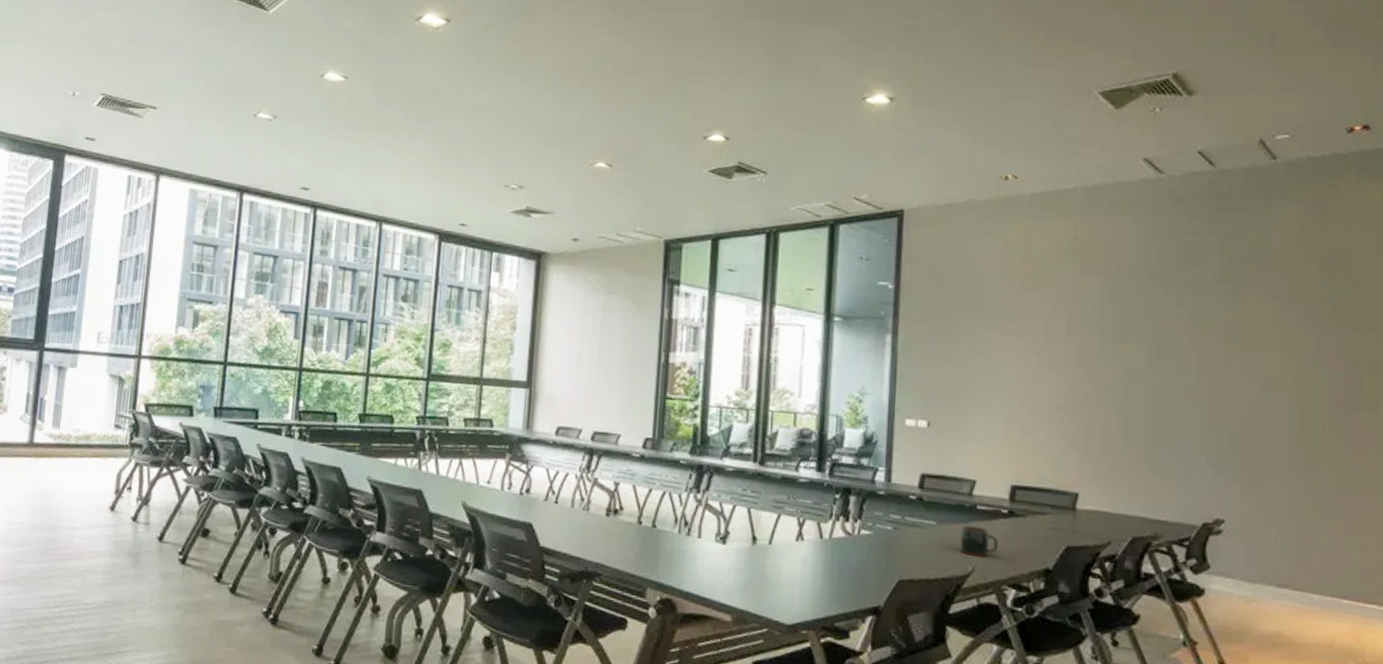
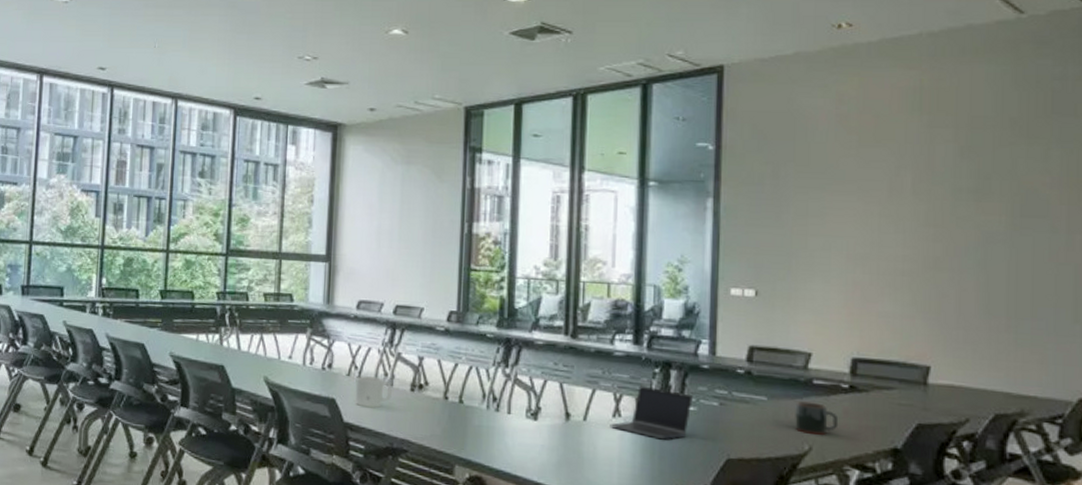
mug: none [552,501,589,533] -> present [355,376,393,409]
laptop computer: none [793,511,869,563] -> present [610,385,693,440]

